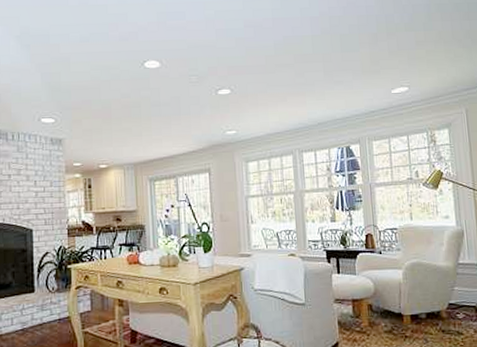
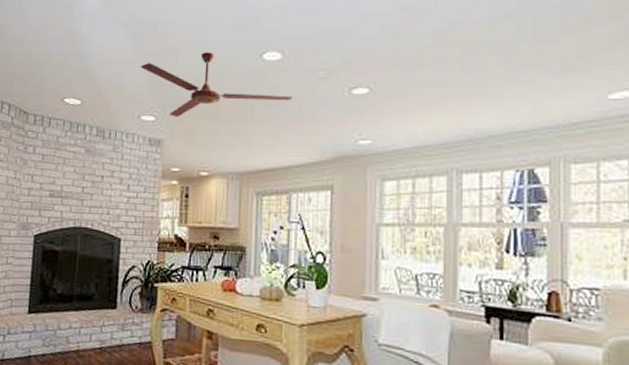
ceiling fan: none [36,61,172,119] -> present [140,52,292,117]

